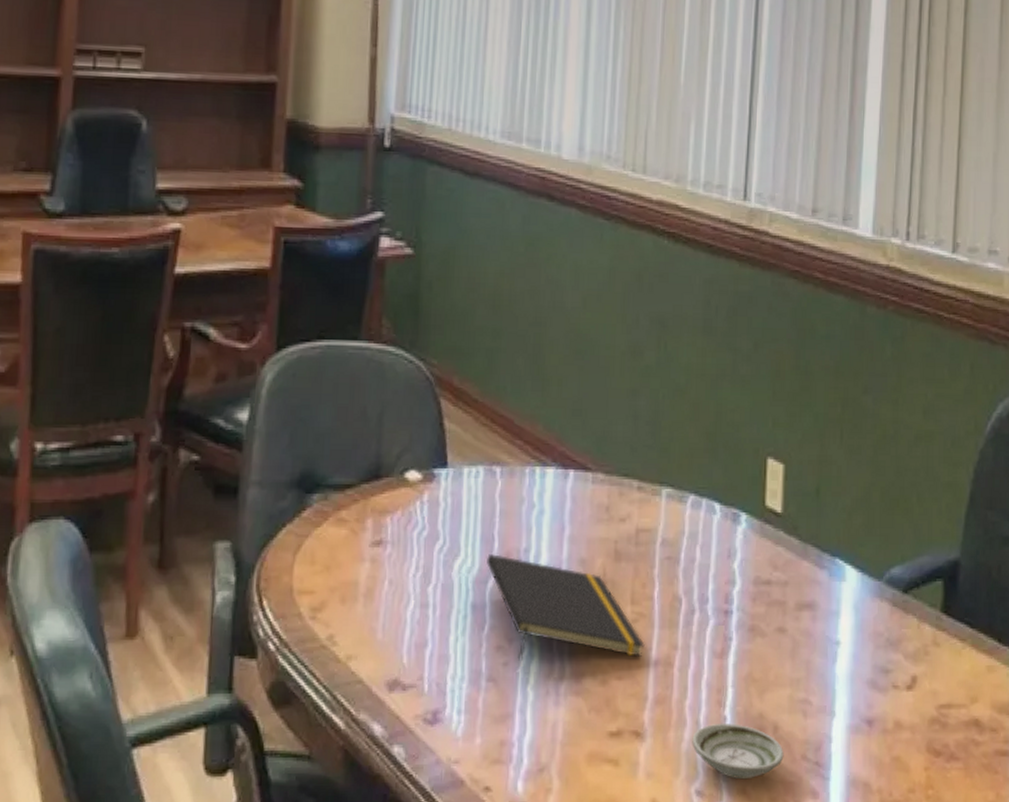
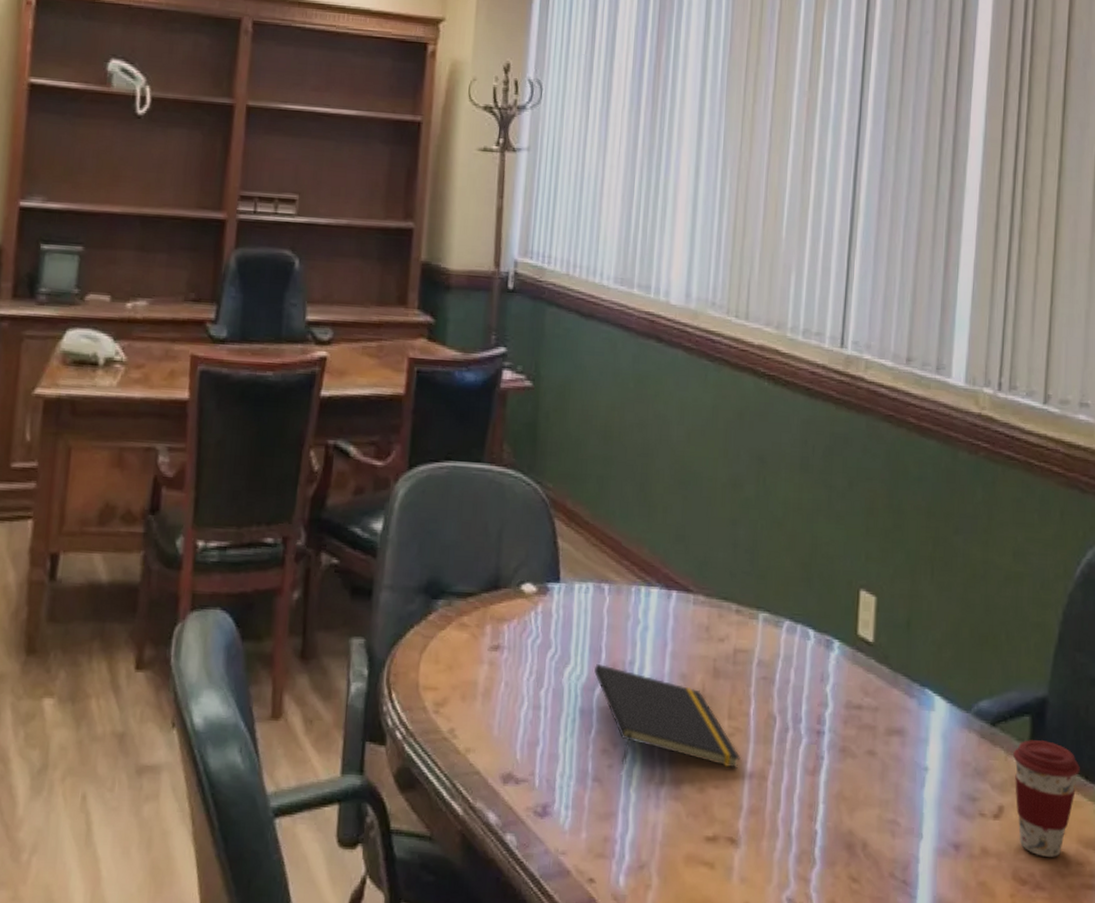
saucer: present [692,724,784,780] -> none [784,837,873,892]
coffee cup: none [926,605,993,726] -> present [1013,740,1080,857]

